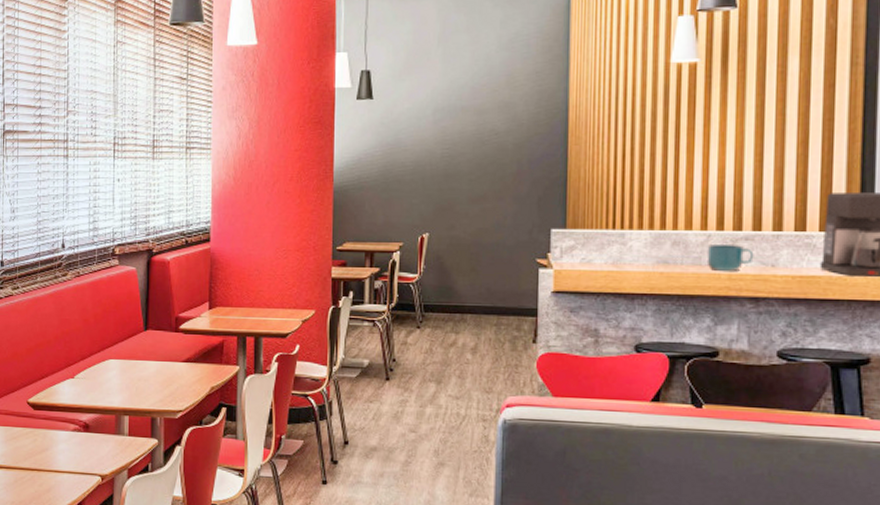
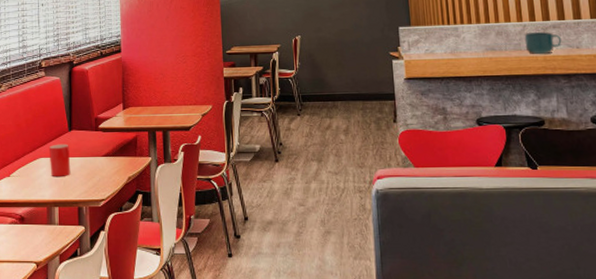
cup: none [120,344,145,382] -> present [48,144,71,176]

